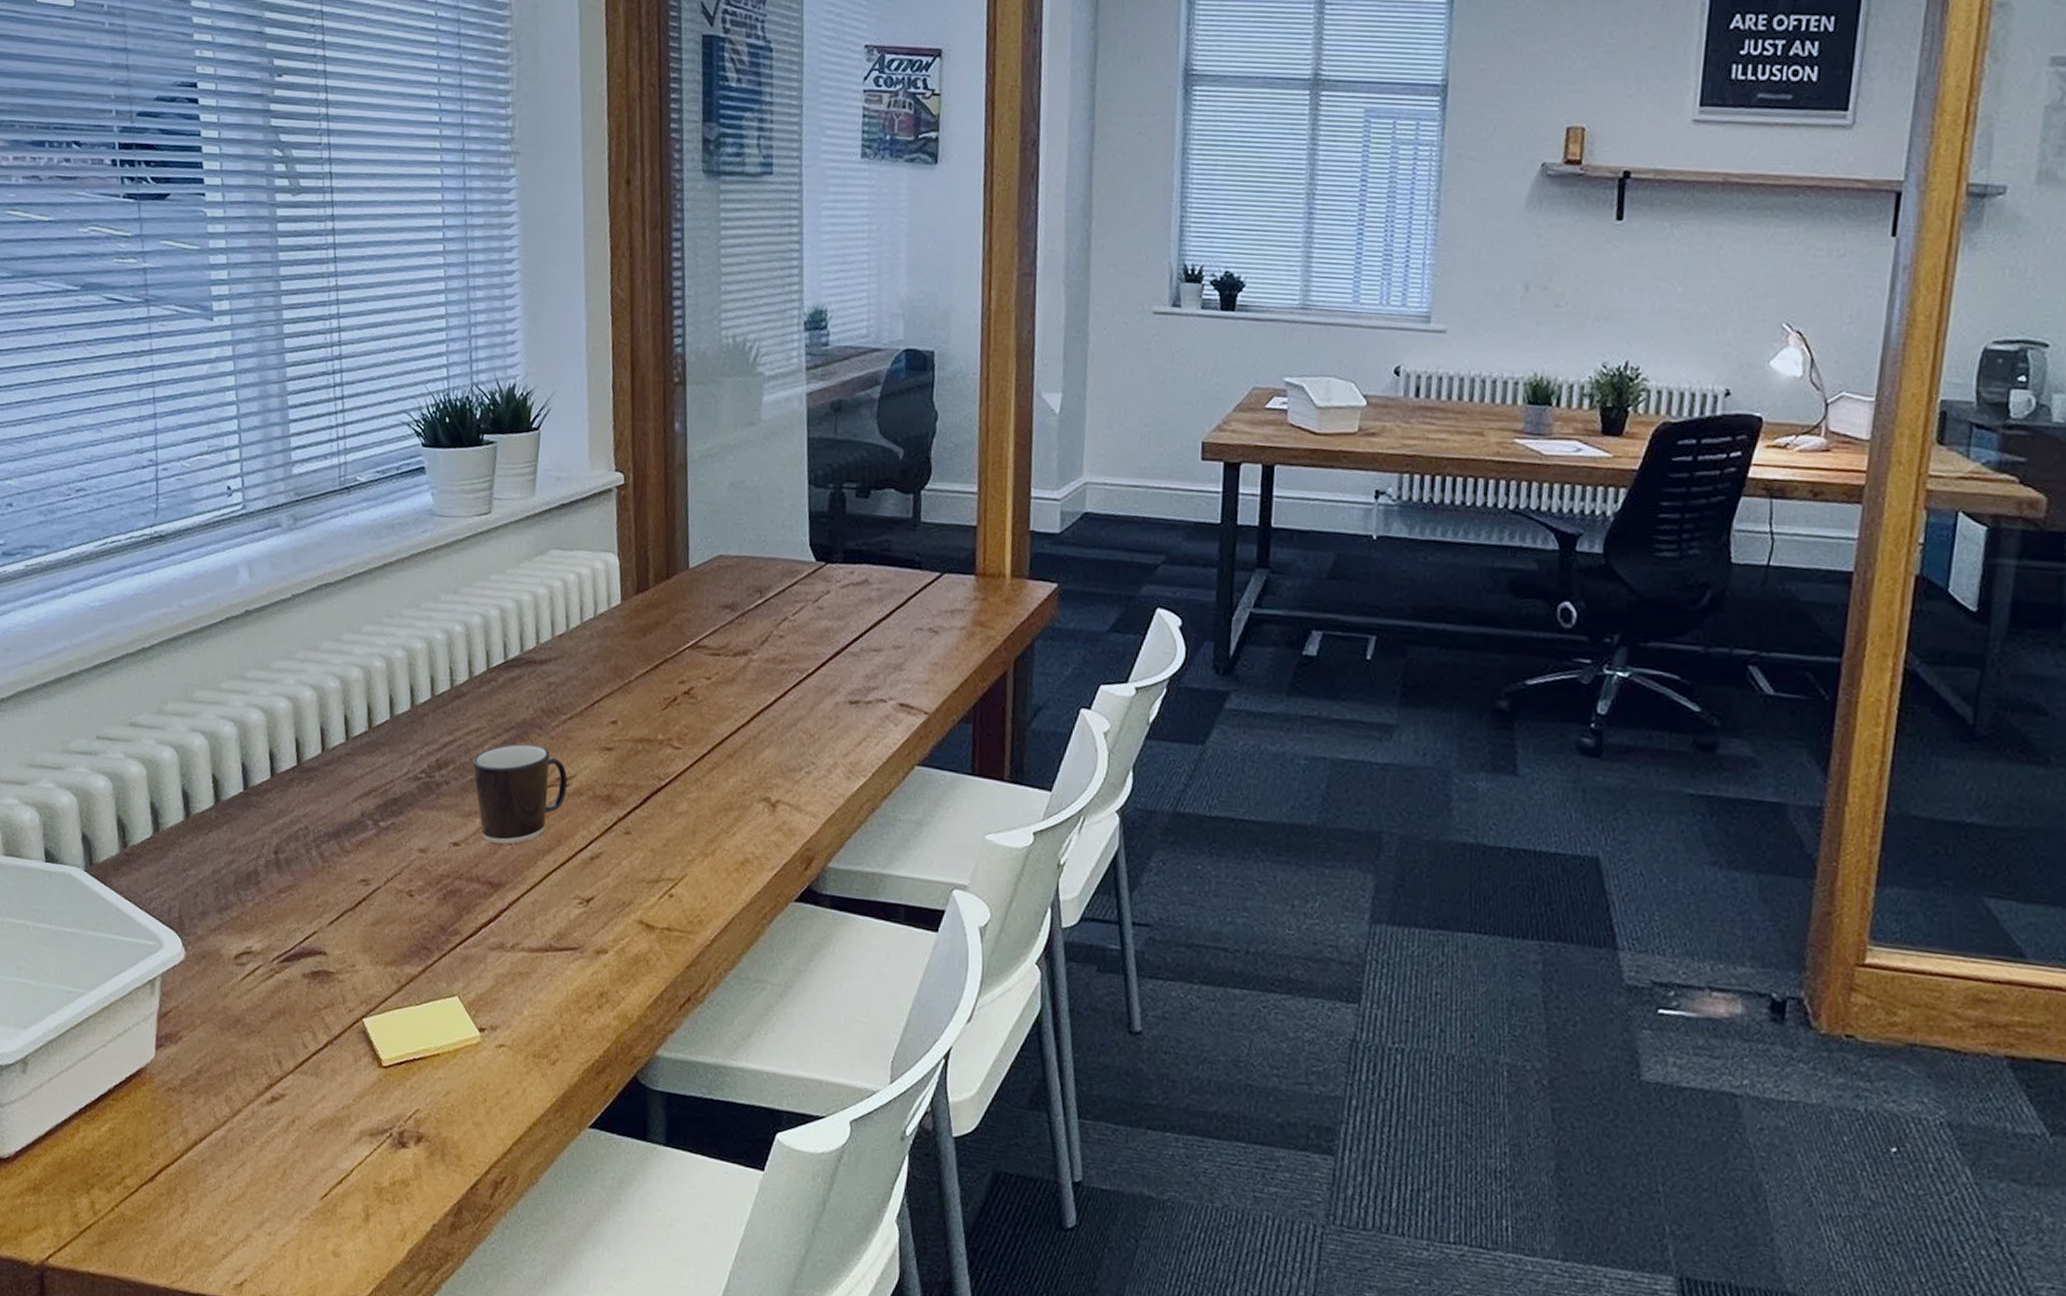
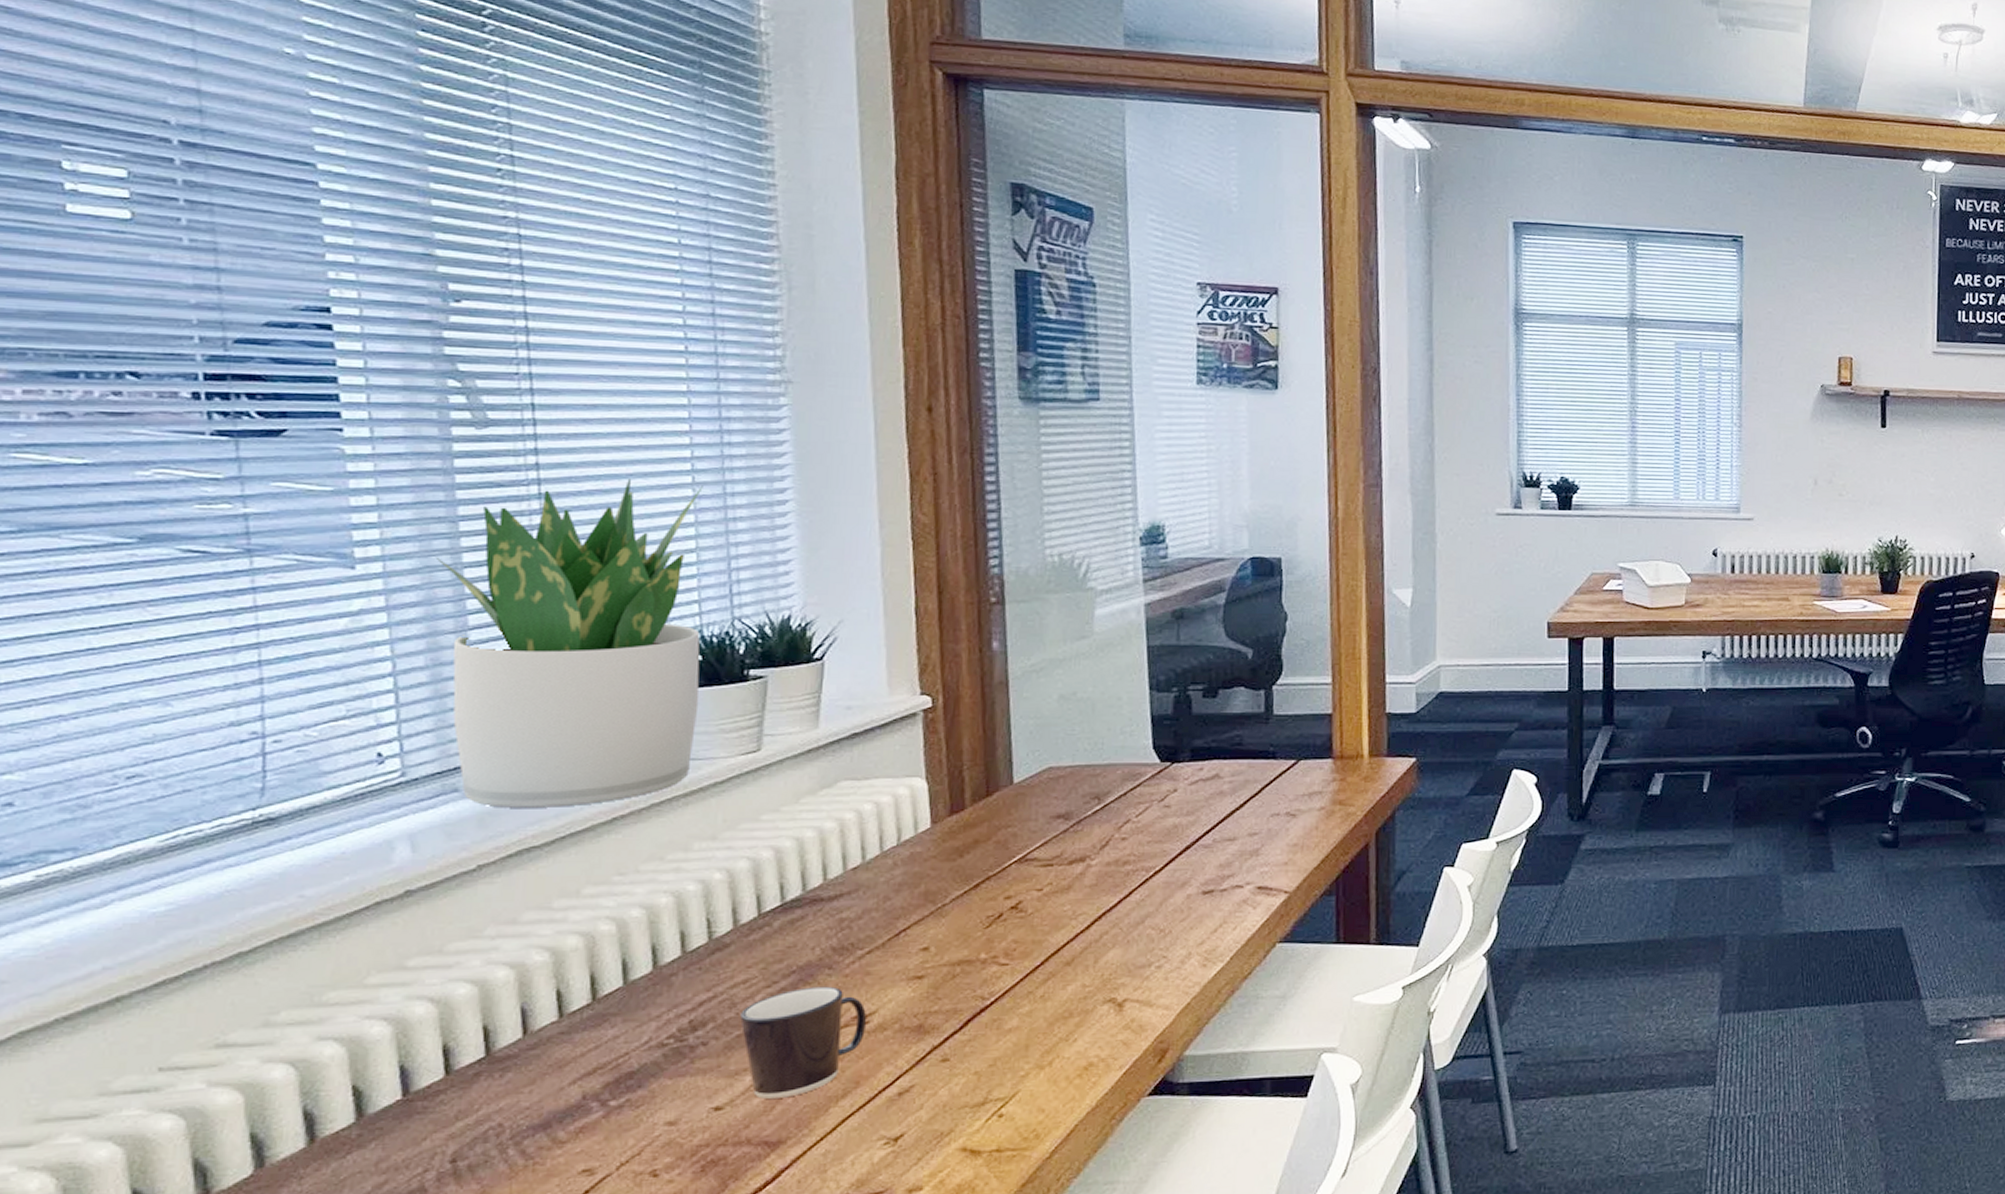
planter: none [266,245,451,550] -> present [437,478,703,808]

